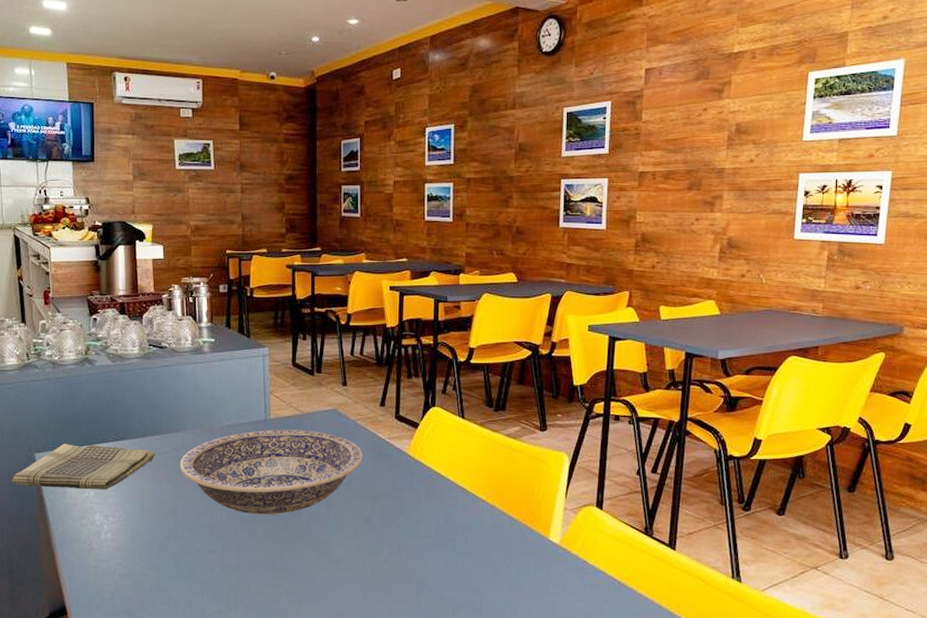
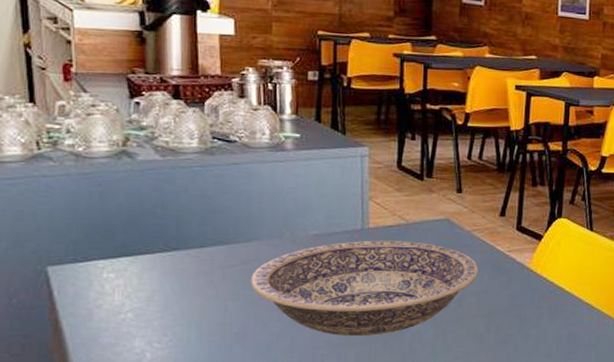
dish towel: present [11,443,155,490] -> none [11,254,218,311]

